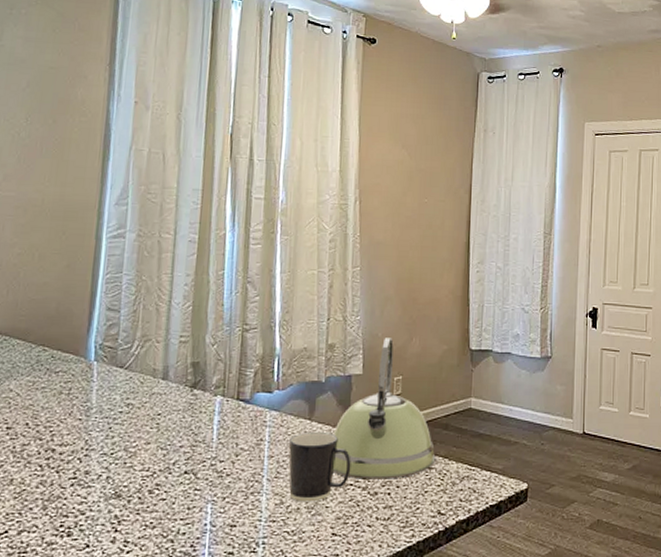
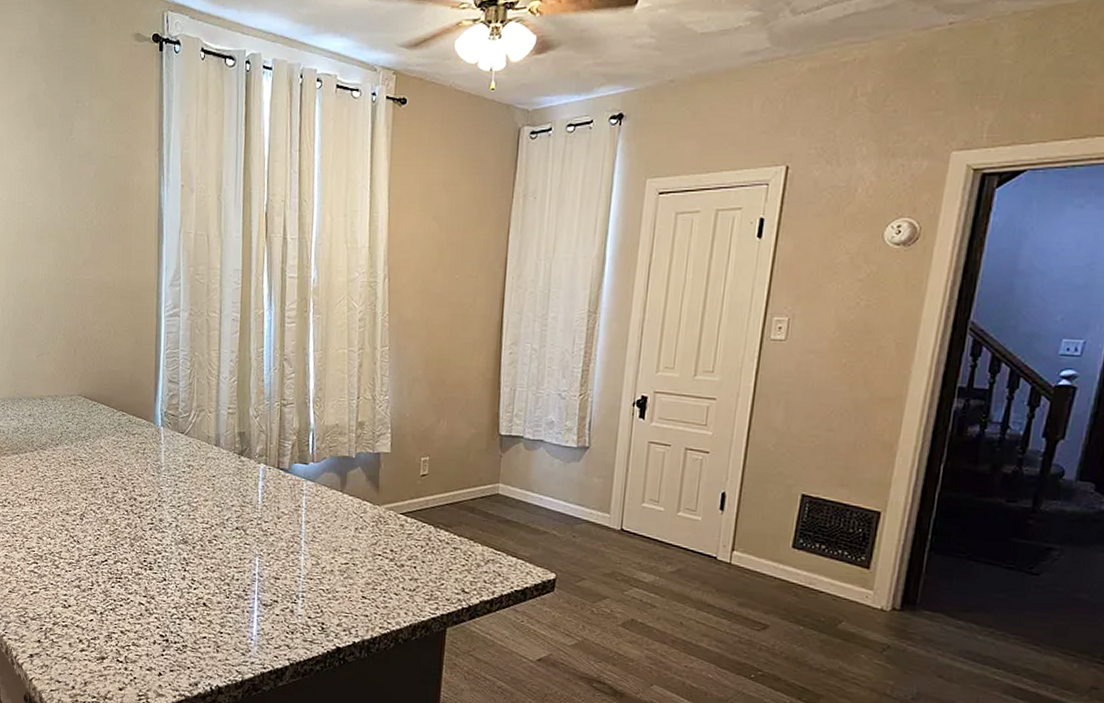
mug: present [288,431,351,502] -> none [322,502,380,567]
kettle: present [333,336,436,479] -> none [362,417,461,554]

